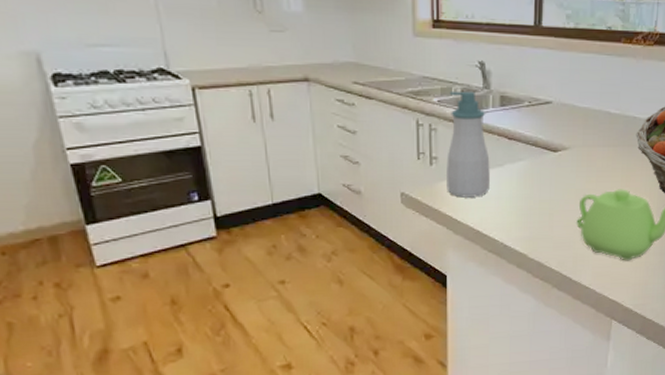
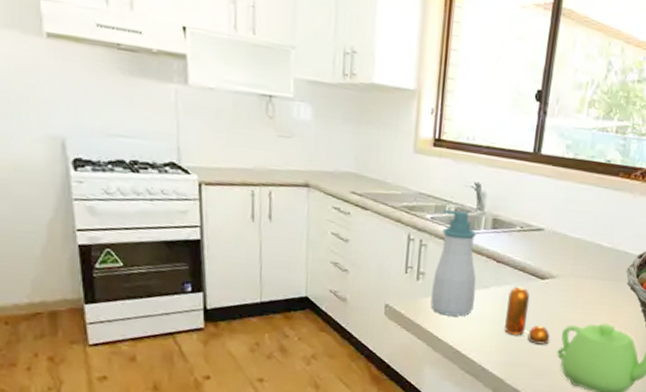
pepper shaker: none [523,161,568,216] -> present [505,286,550,345]

